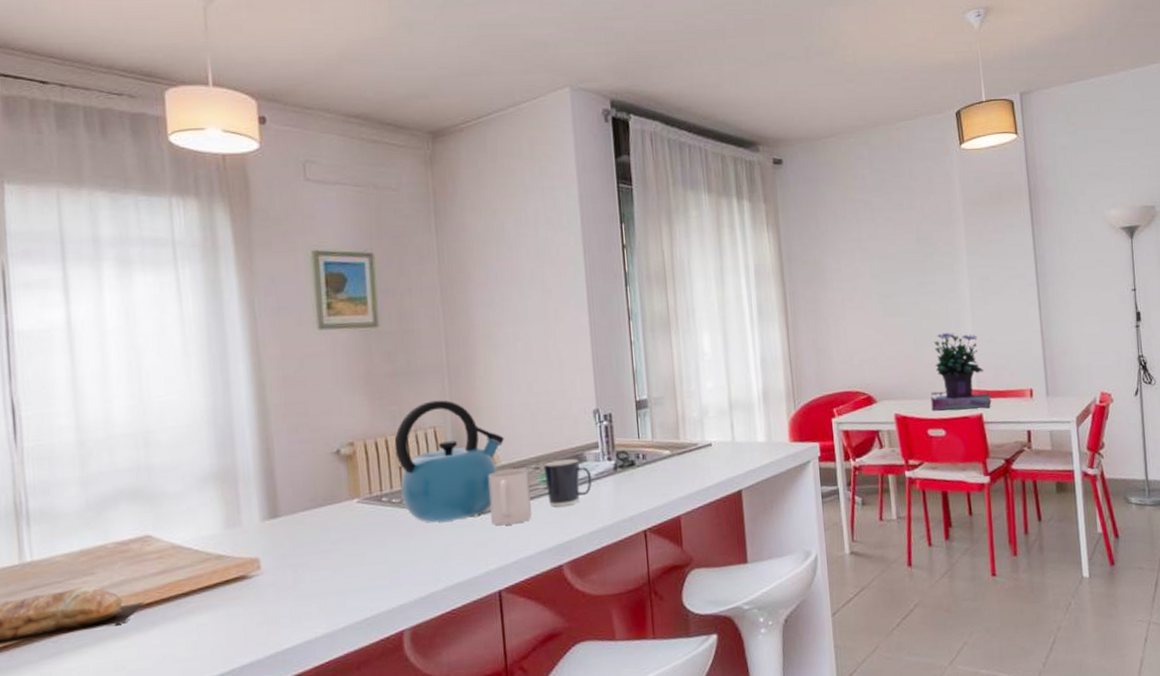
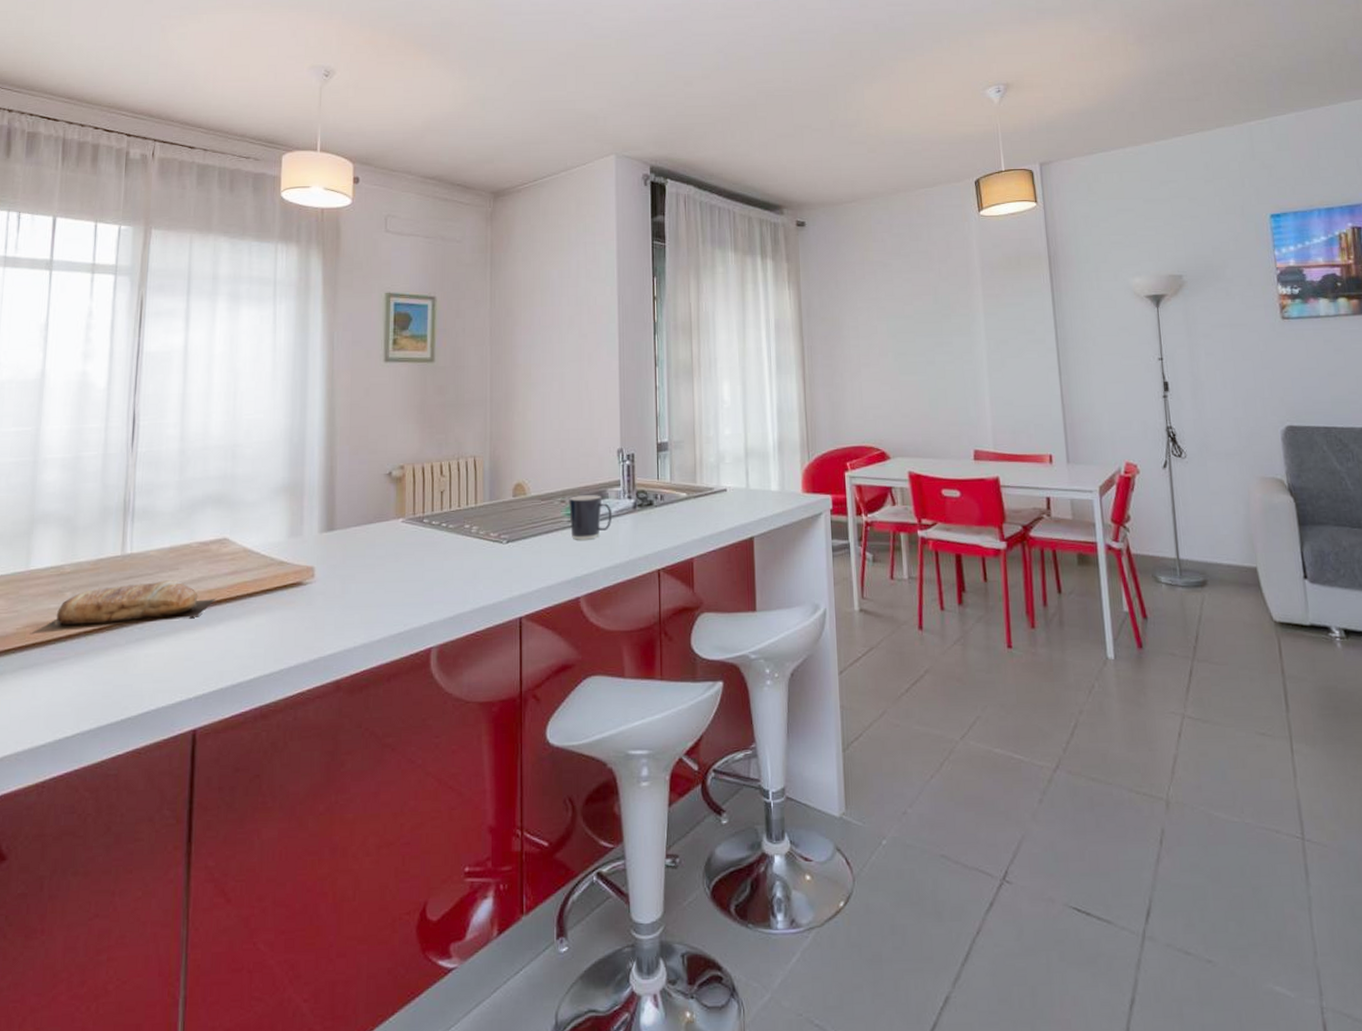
kettle: present [394,400,504,523] -> none [439,432,535,546]
mug: present [488,468,532,526] -> none [518,500,555,554]
potted flower: present [930,332,992,411] -> none [945,393,1009,472]

